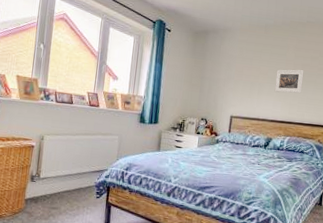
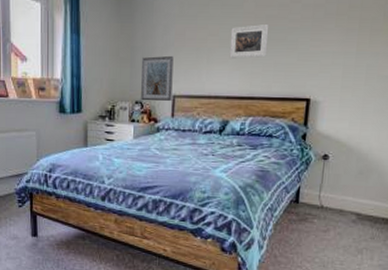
picture frame: none [206,85,233,120] -> present [141,55,174,101]

